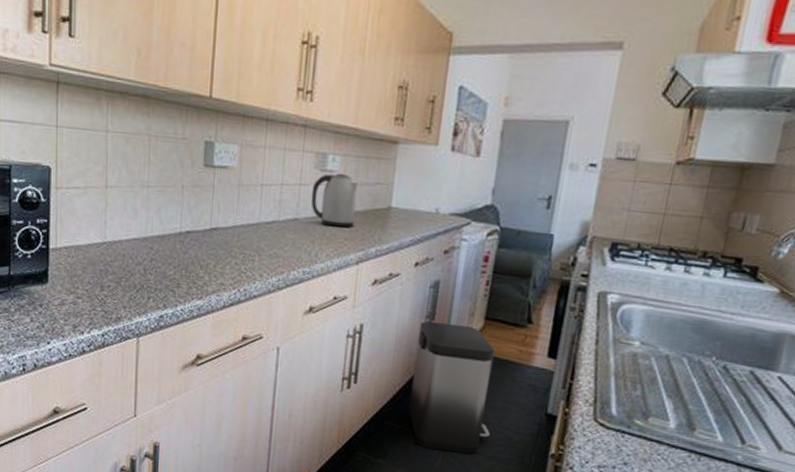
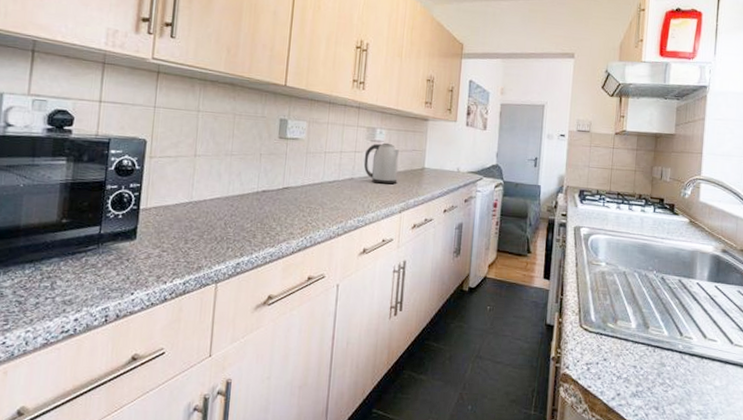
pedal bin: present [408,321,495,455] -> none [443,256,506,364]

